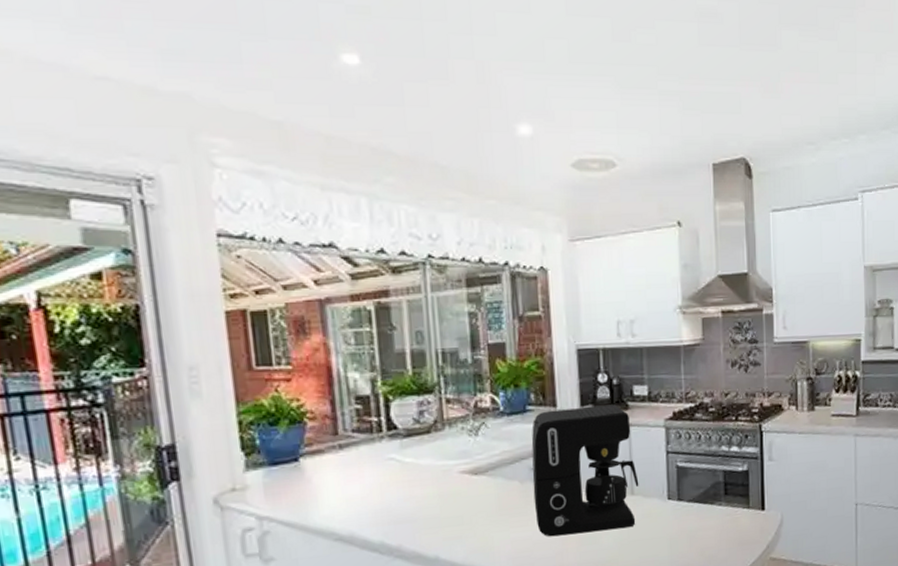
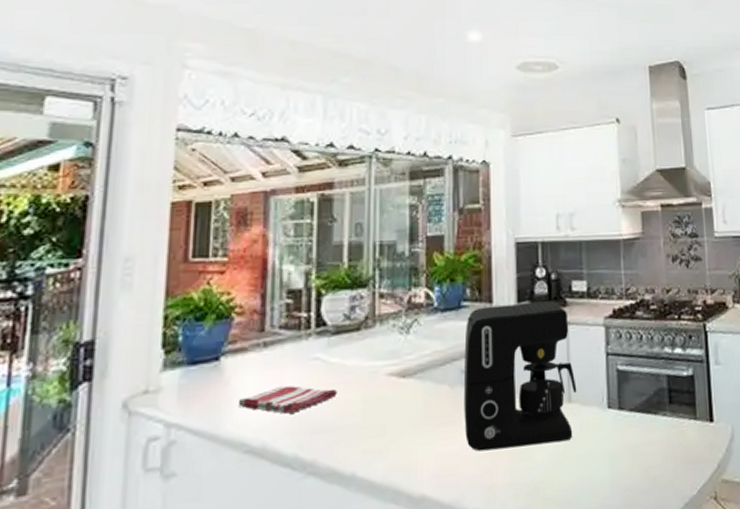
dish towel: none [321,482,415,508] -> present [238,385,337,415]

